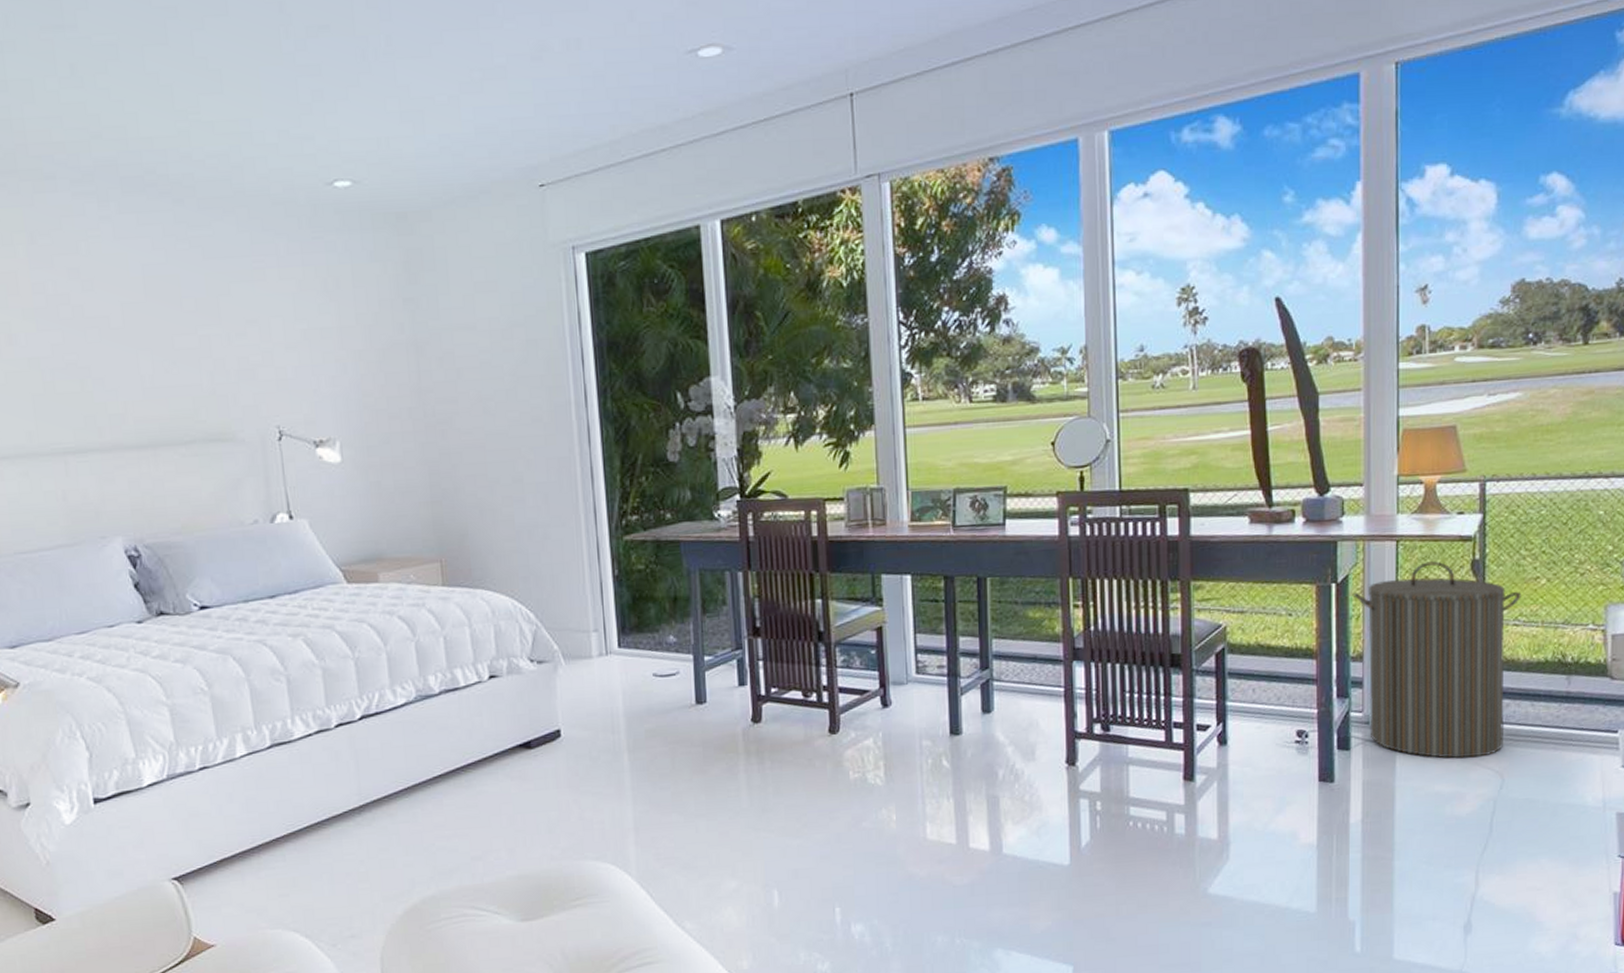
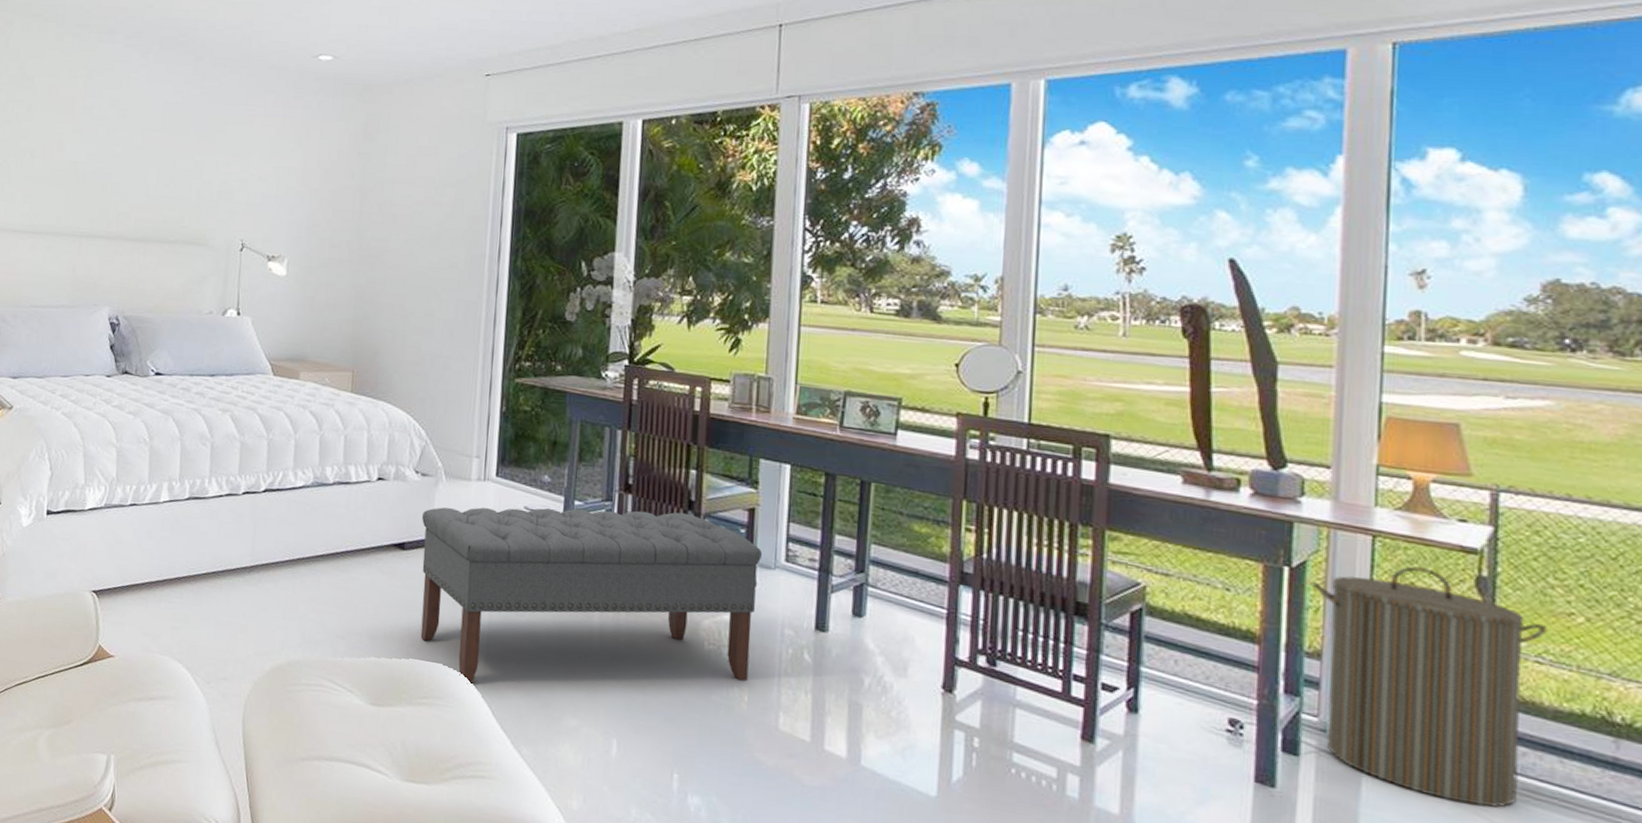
bench: none [545,645,894,874] -> present [420,507,762,684]

